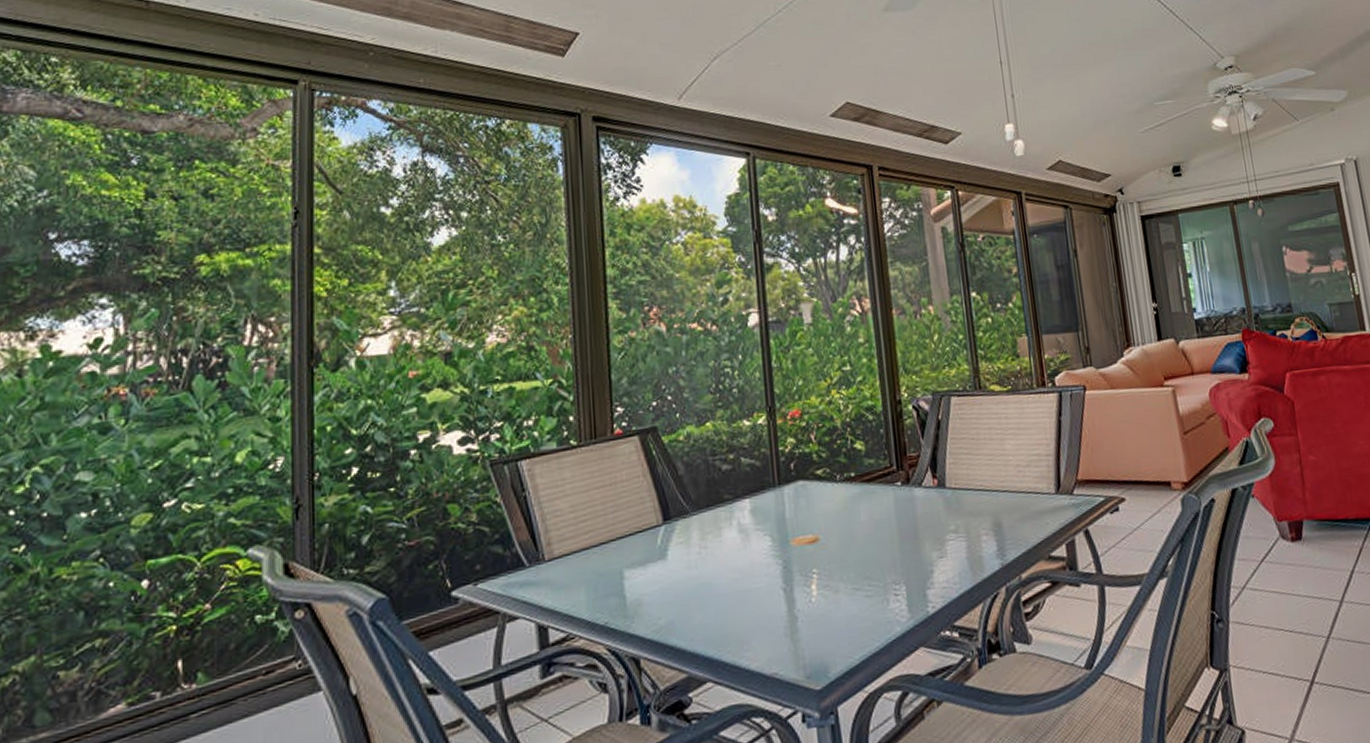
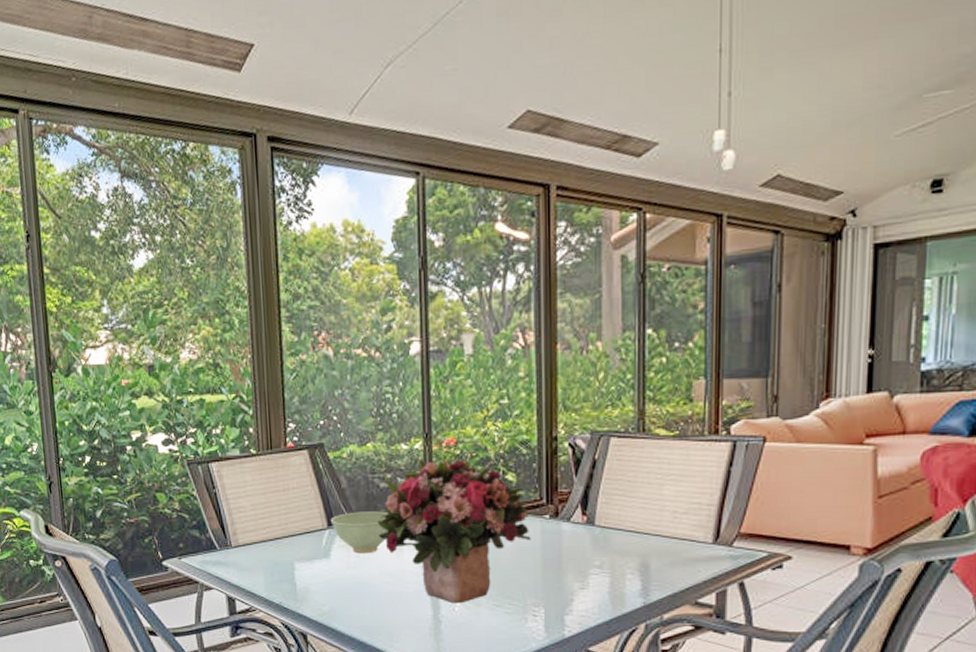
bowl: none [666,497,732,550] -> present [330,511,388,554]
bouquet: none [720,430,885,594] -> present [377,458,531,604]

